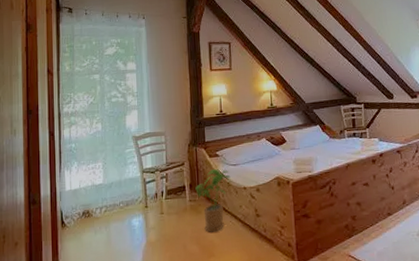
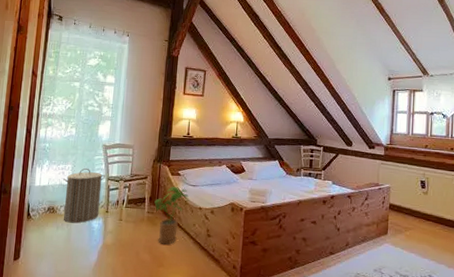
laundry hamper: none [95,163,140,225] -> present [63,168,106,223]

